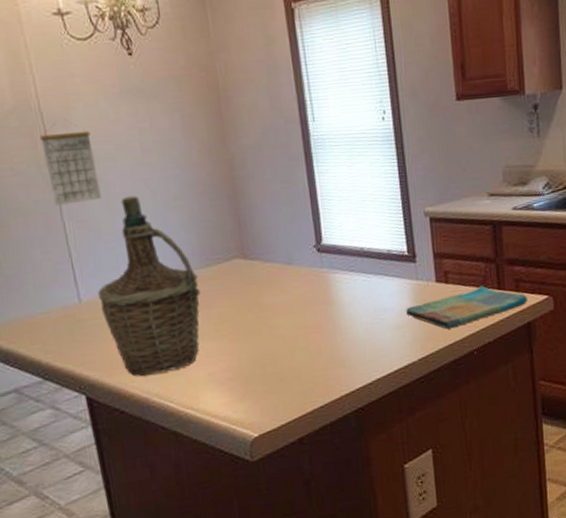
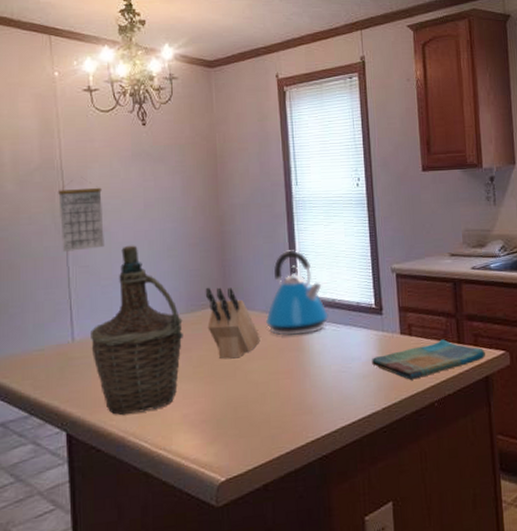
knife block: none [219,239,285,316] -> present [205,287,260,360]
kettle: none [289,195,357,288] -> present [266,250,329,336]

